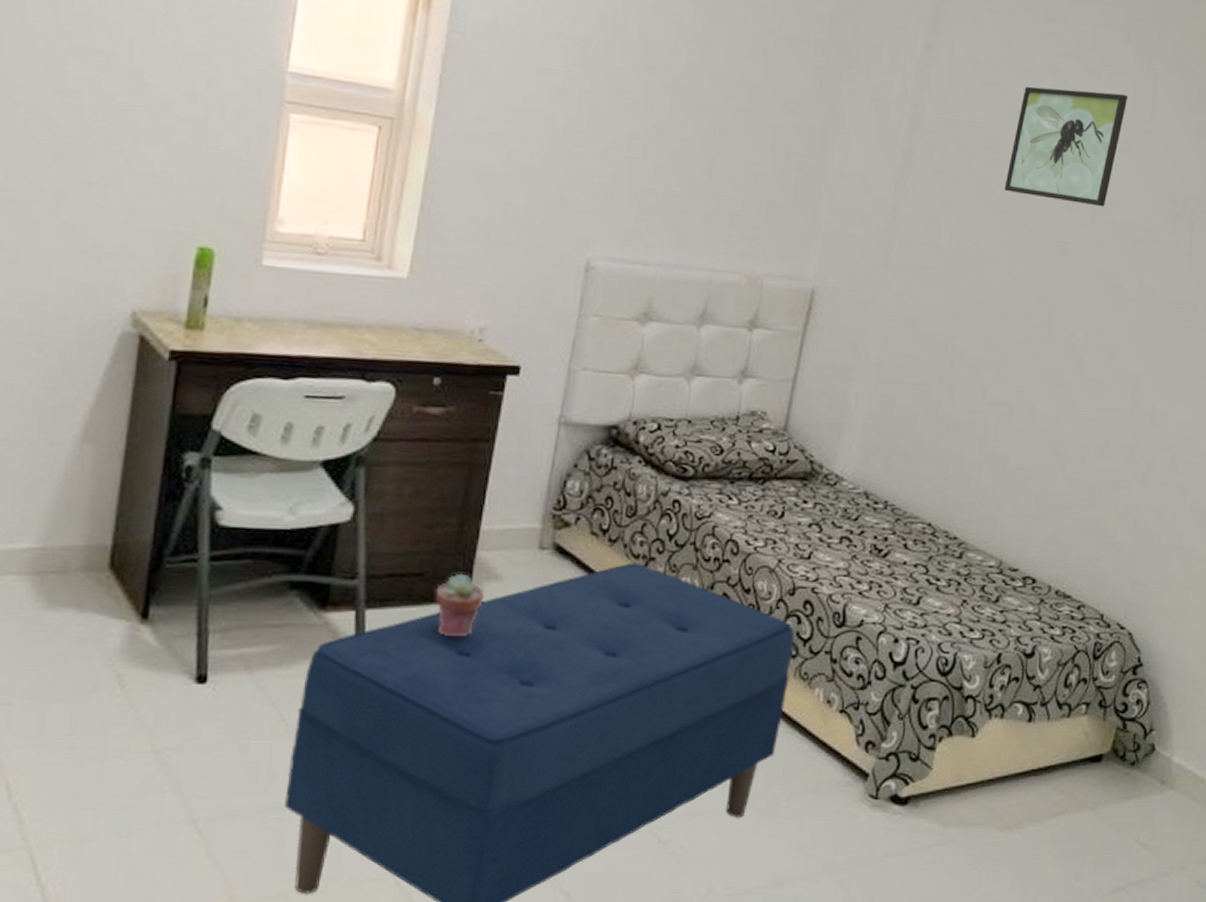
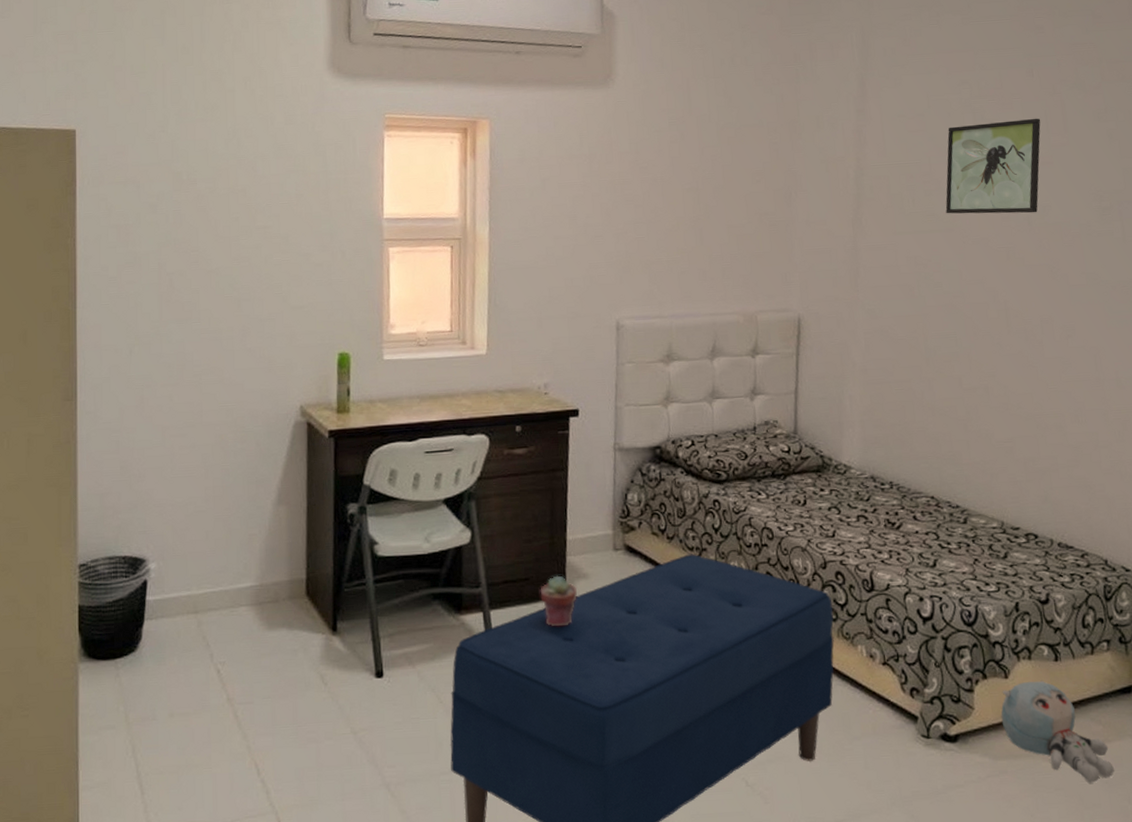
plush toy: none [959,742,1068,857] -> present [1000,680,1114,783]

